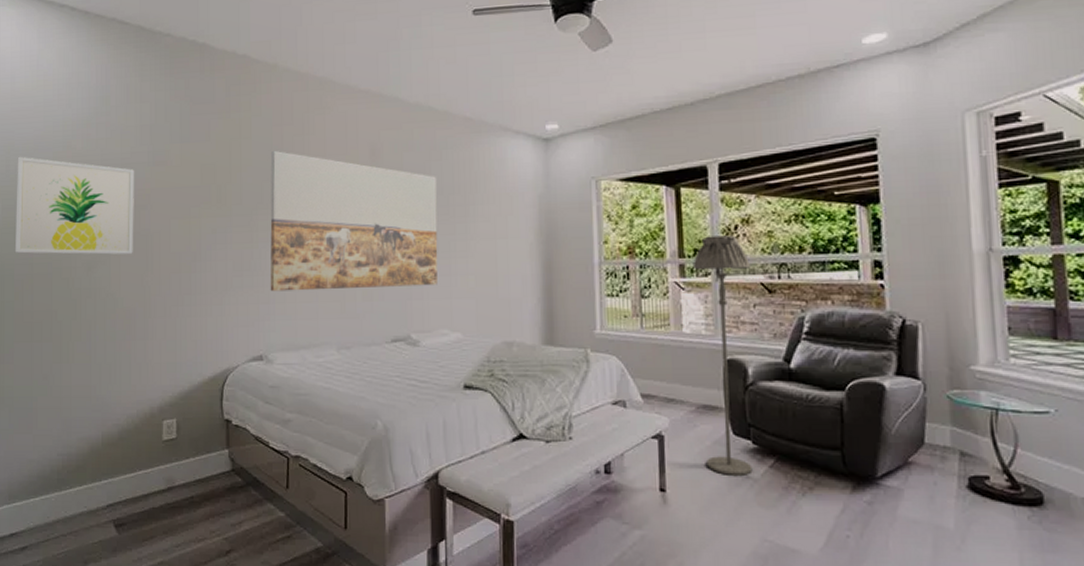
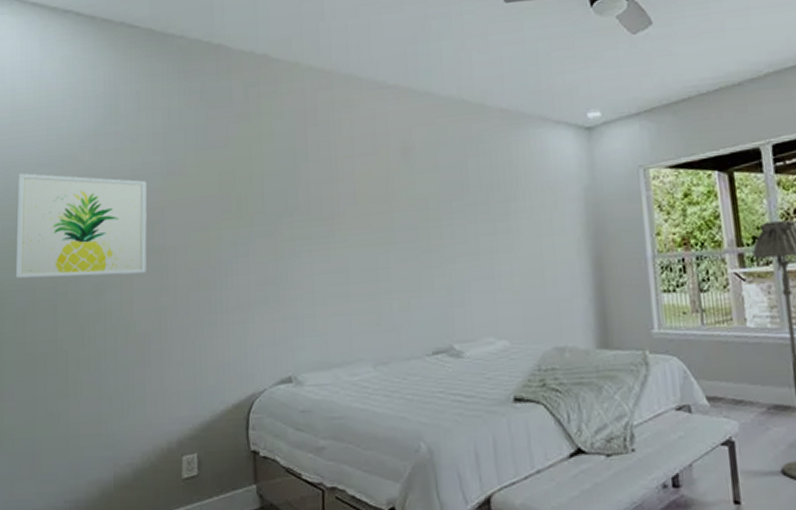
wall art: present [270,150,438,292] -> none [294,153,480,306]

